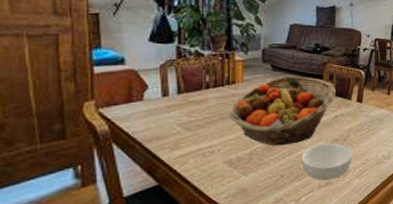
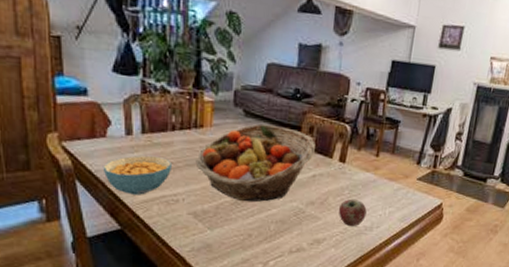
cereal bowl: none [139,113,207,151] -> present [102,155,172,195]
cereal bowl: present [301,143,353,181] -> none [271,205,330,246]
apple: none [359,132,384,157] -> present [338,198,367,226]

